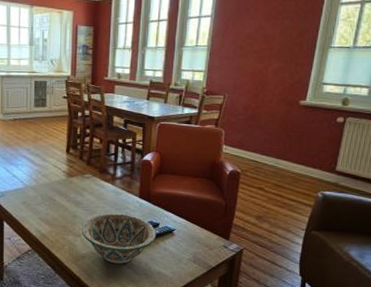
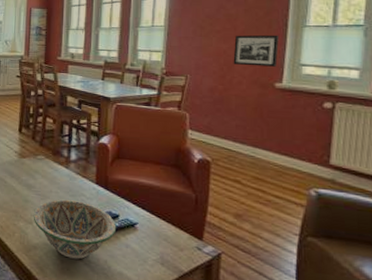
picture frame: none [266,55,307,86] -> present [233,34,279,67]

